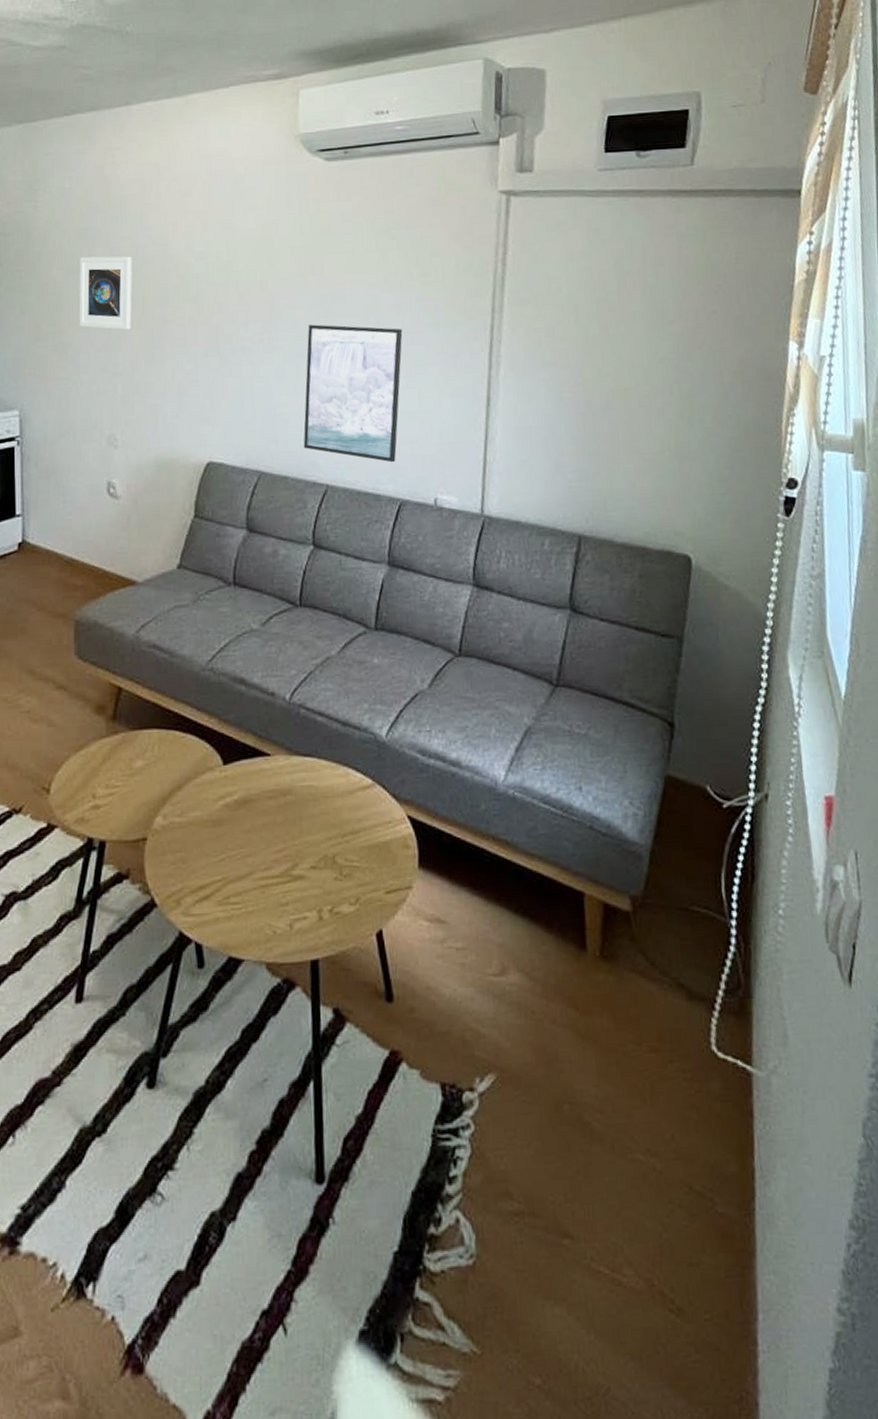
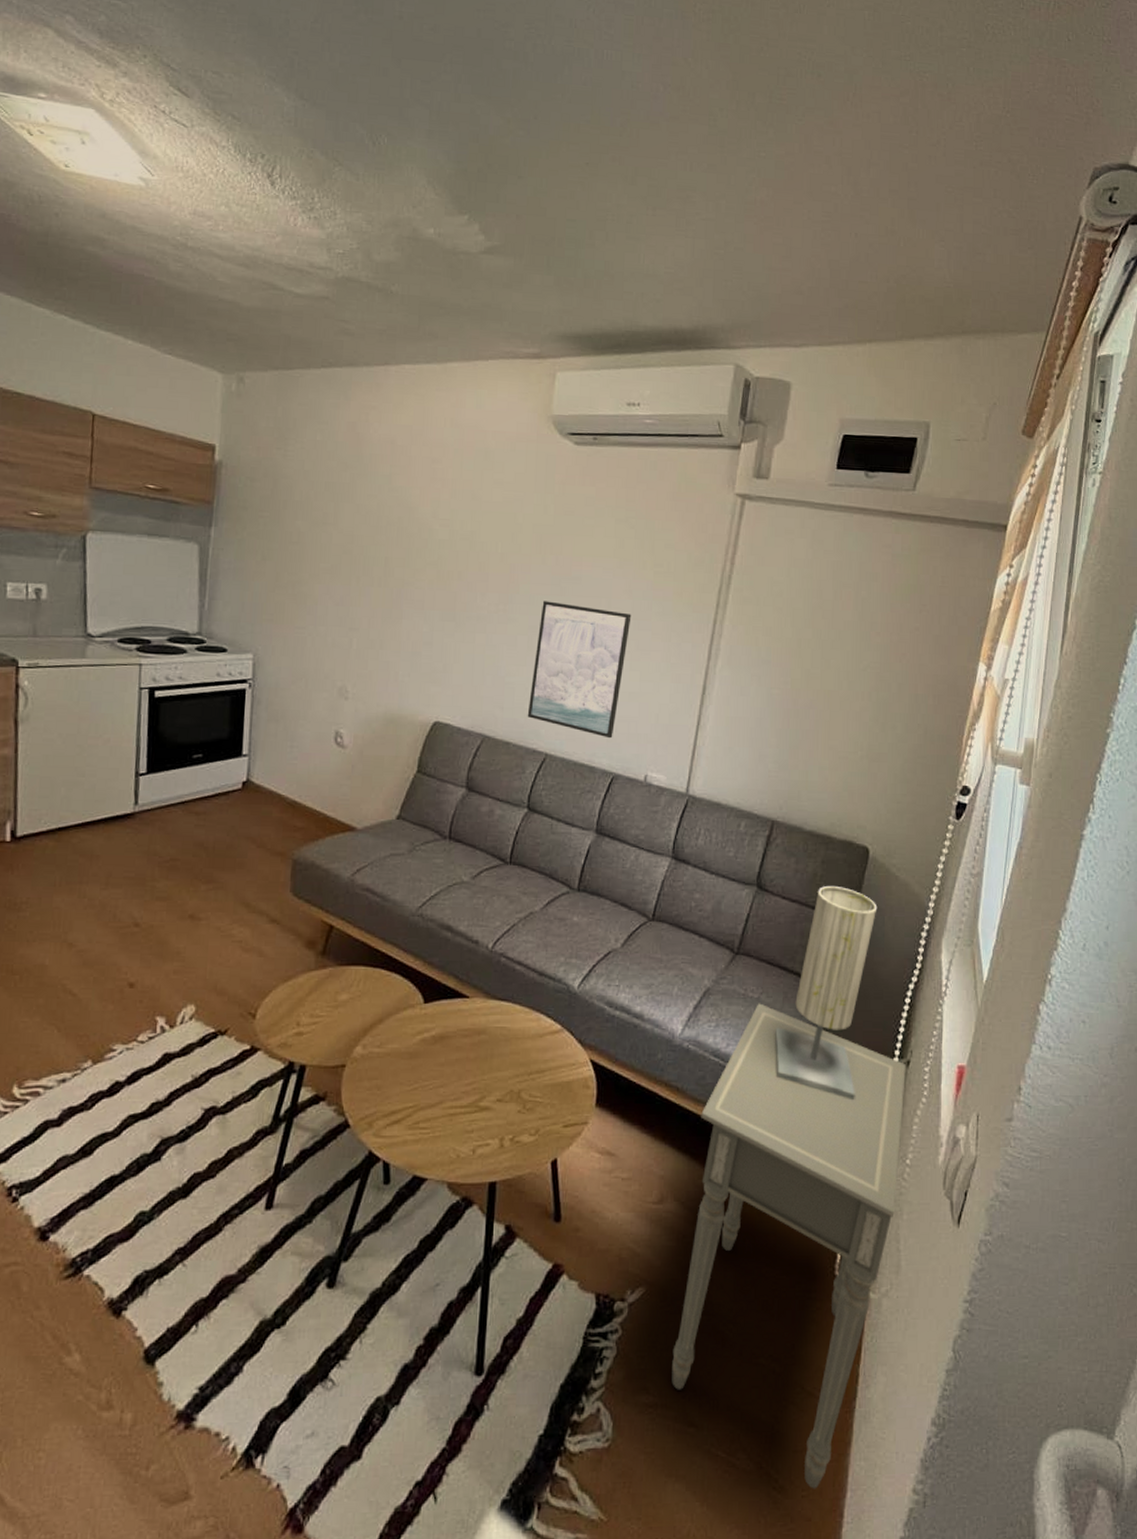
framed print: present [79,256,133,330] -> none [319,511,377,587]
side table: none [534,739,773,1311] -> present [671,1003,906,1489]
table lamp: none [609,601,710,844] -> present [775,885,878,1101]

